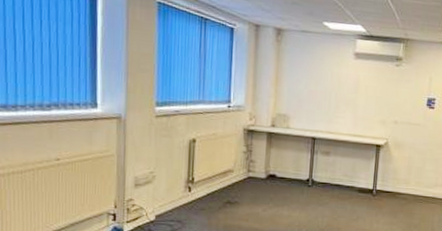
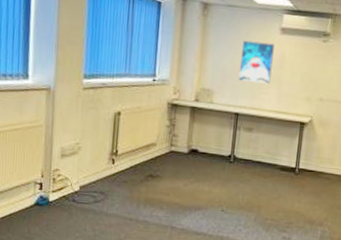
wall art: none [314,65,349,109] -> present [238,40,275,85]

